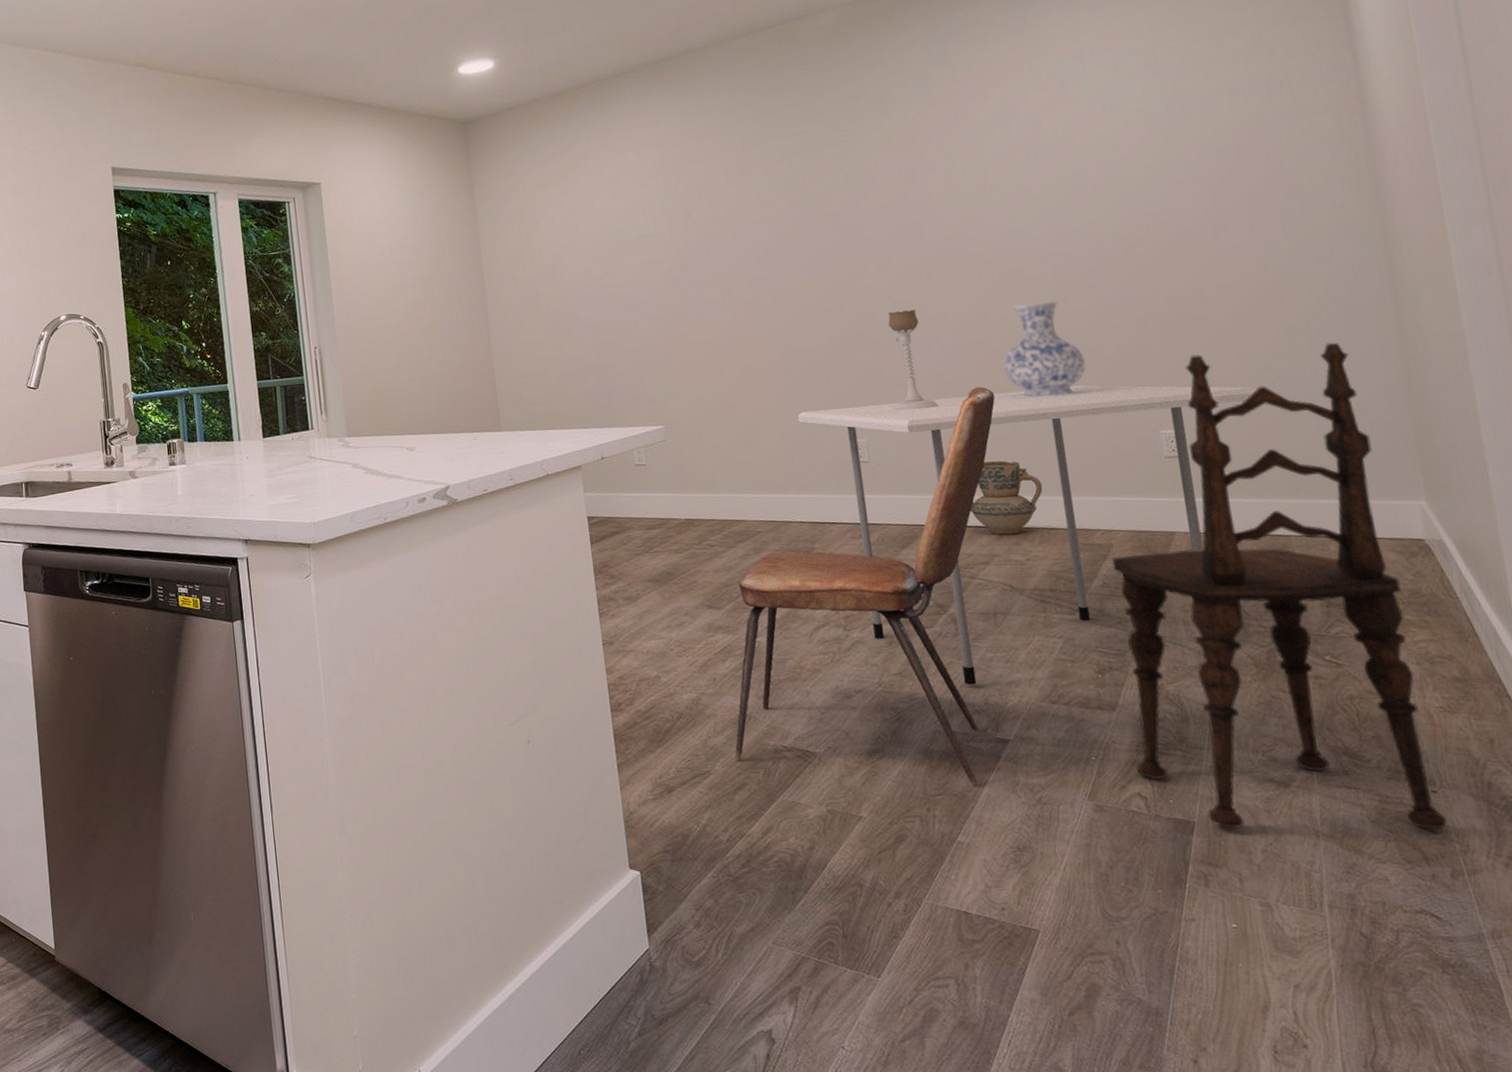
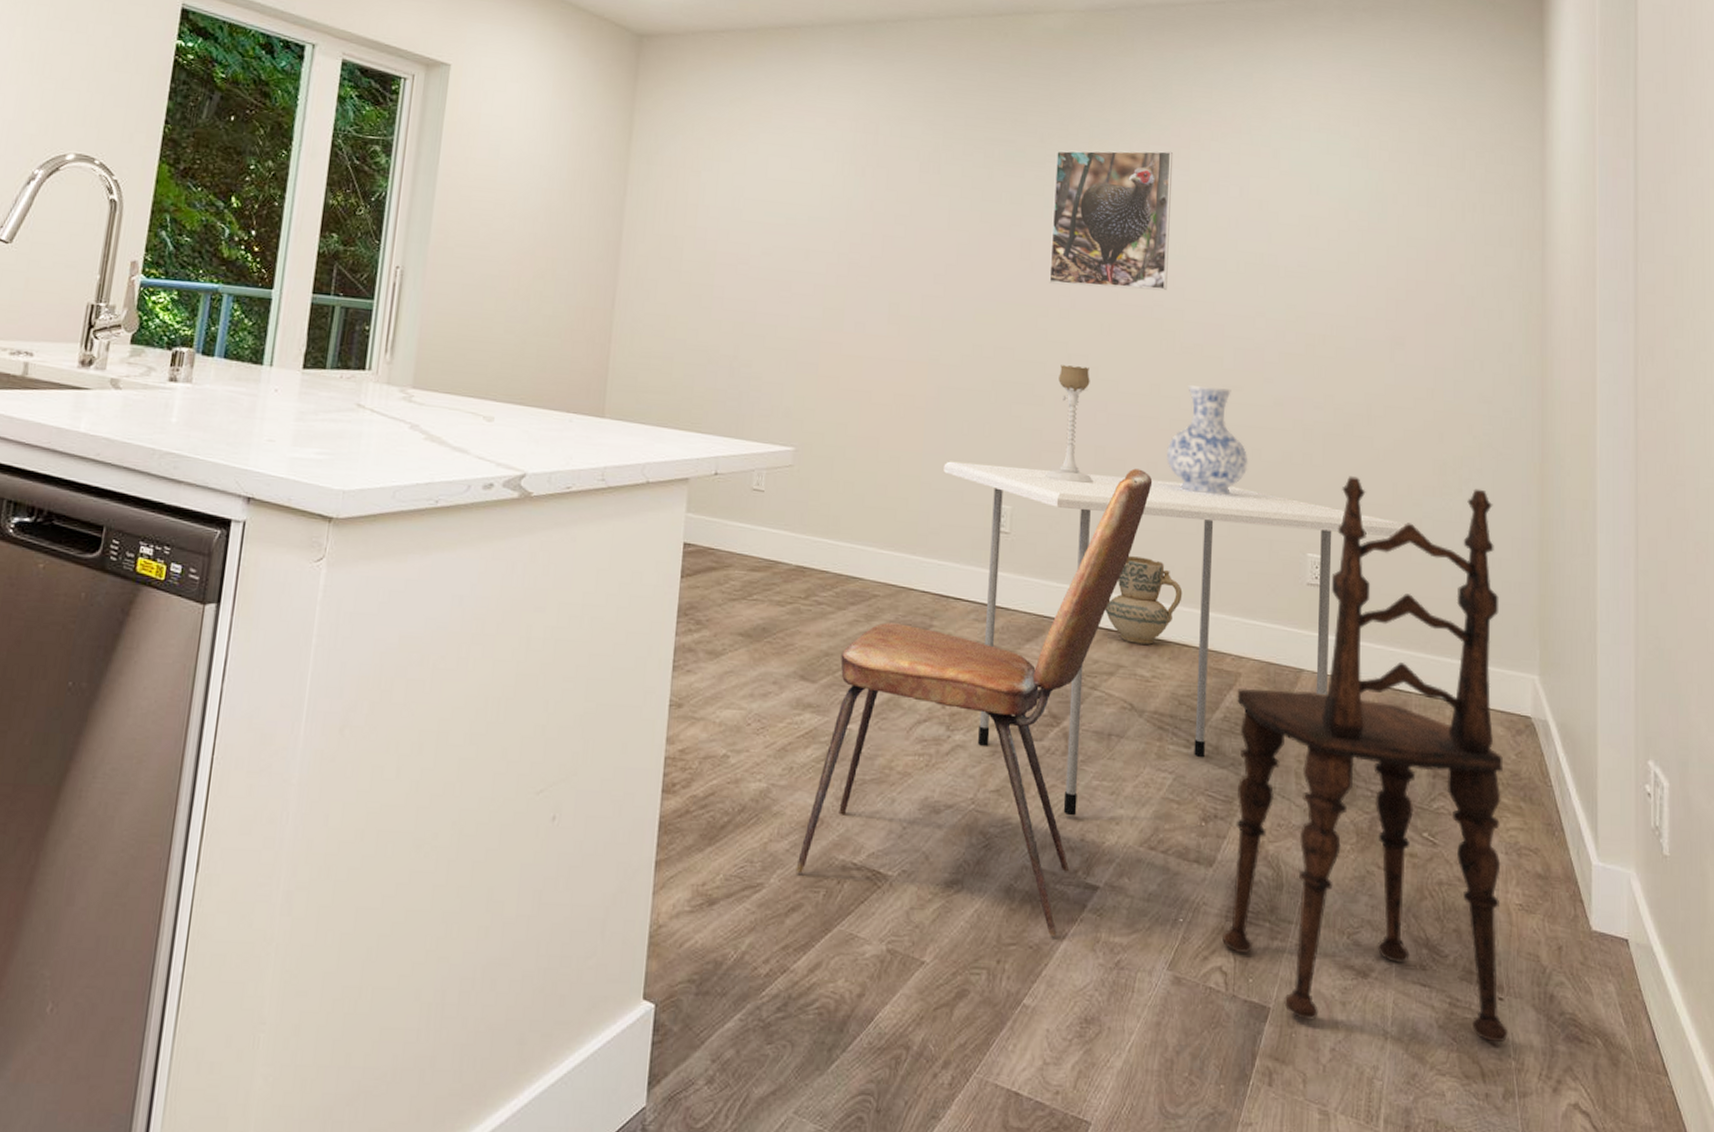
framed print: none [847,105,977,246] -> present [1049,150,1172,291]

